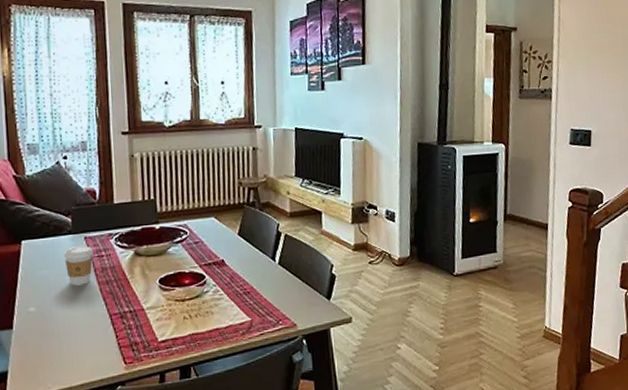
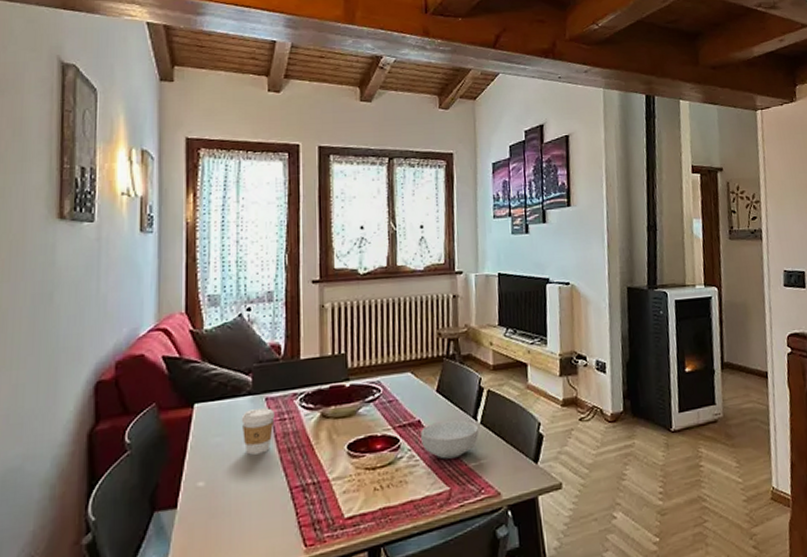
cereal bowl: none [224,260,277,294] -> present [421,420,479,459]

